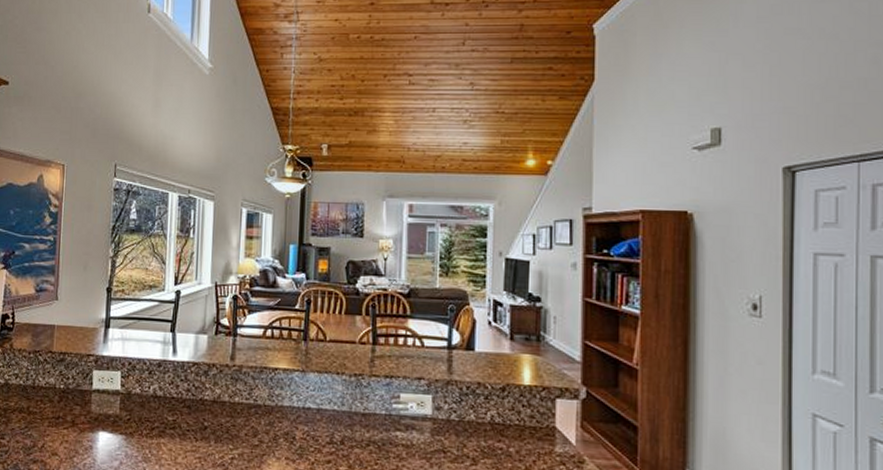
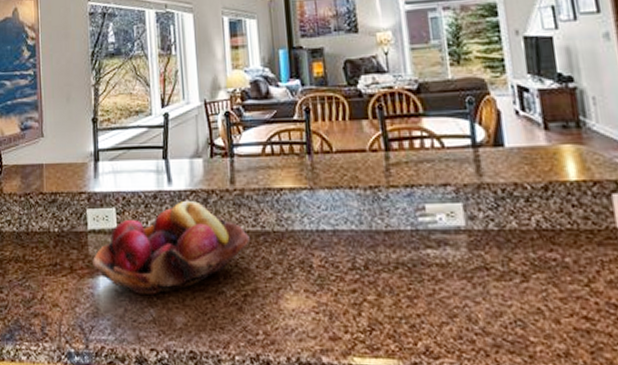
fruit basket: none [94,370,242,452] -> present [93,200,250,294]

